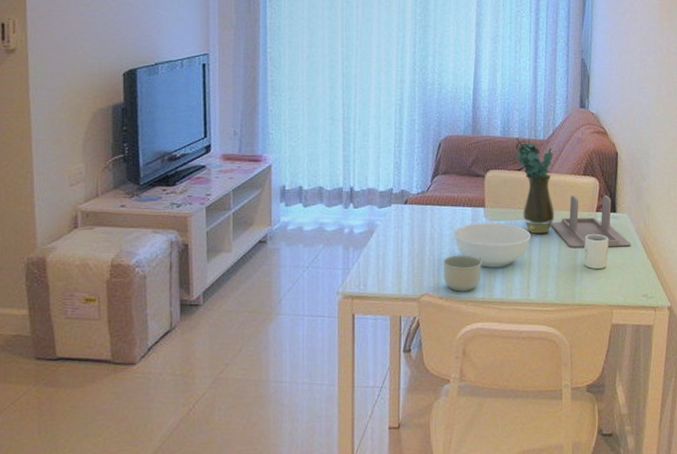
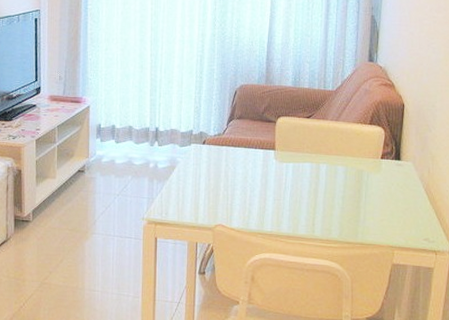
teacup: present [443,255,483,292] -> none [236,192,272,225]
bowl: present [454,222,531,268] -> none [246,164,317,205]
vase: present [515,138,555,234] -> none [305,88,341,177]
napkin holder: present [551,195,631,247] -> none [336,142,415,193]
mug: present [583,233,609,270] -> none [367,179,392,213]

